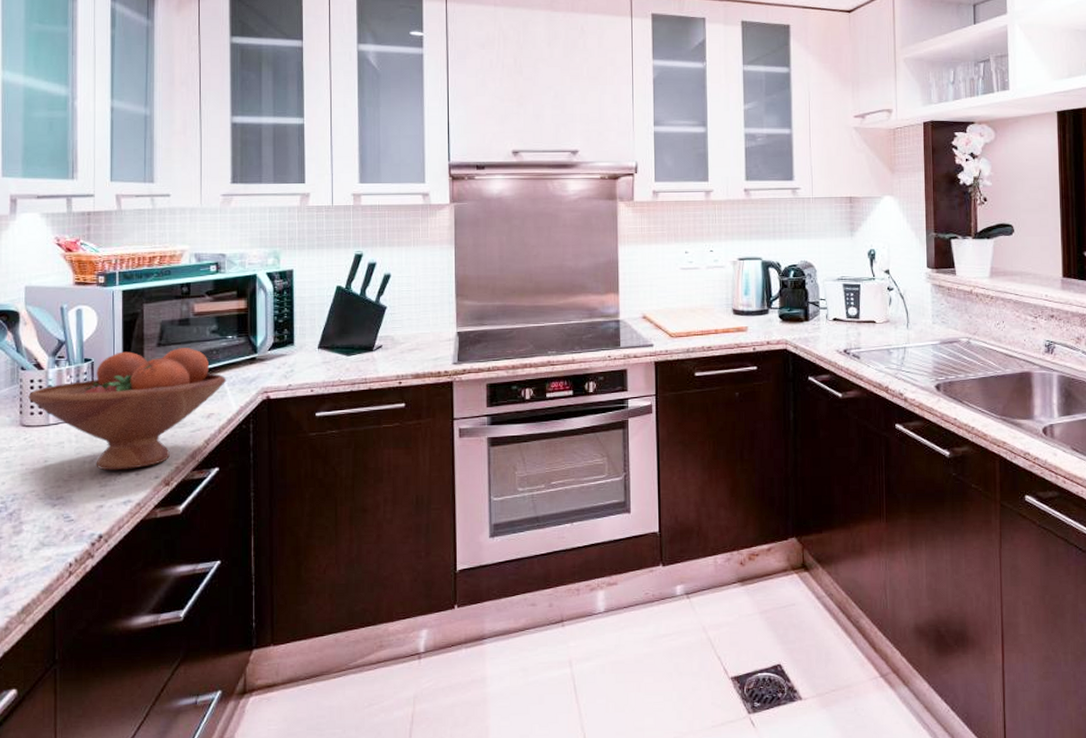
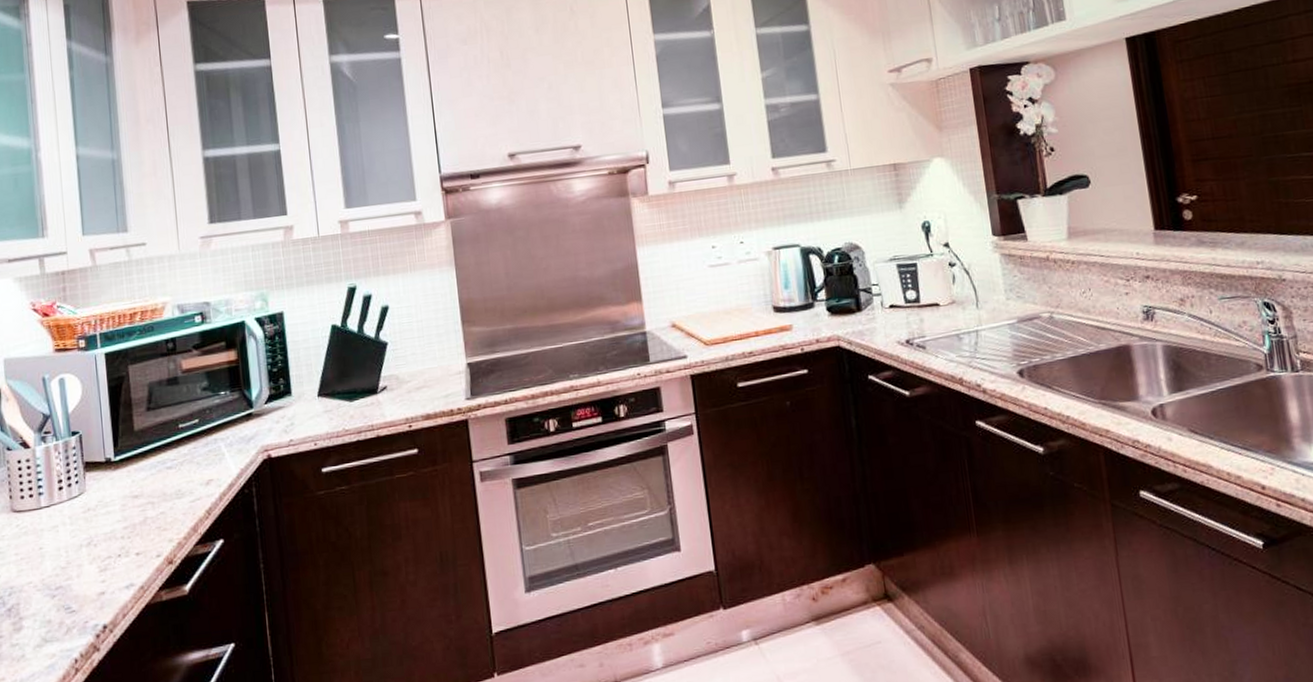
fruit bowl: present [28,348,227,471] -> none [17,409,223,553]

